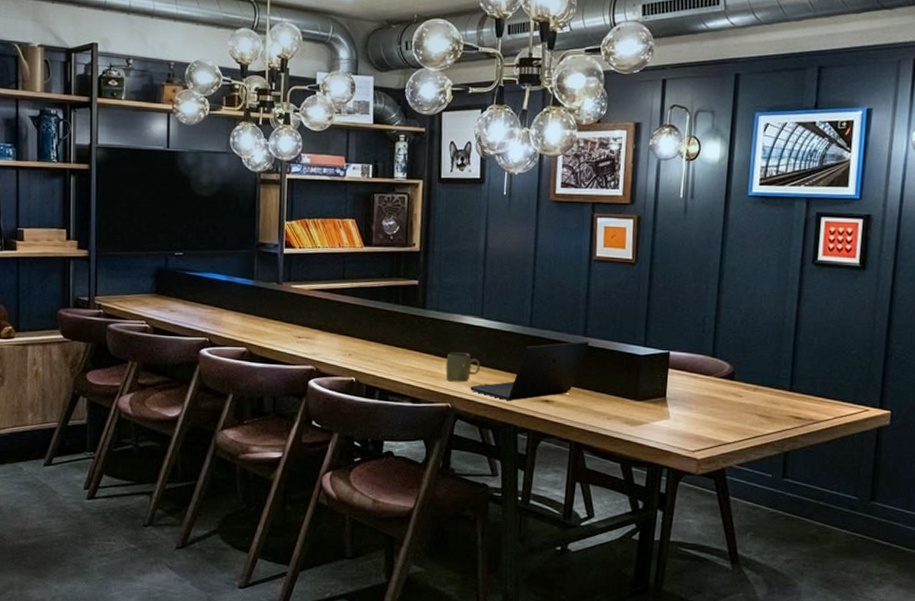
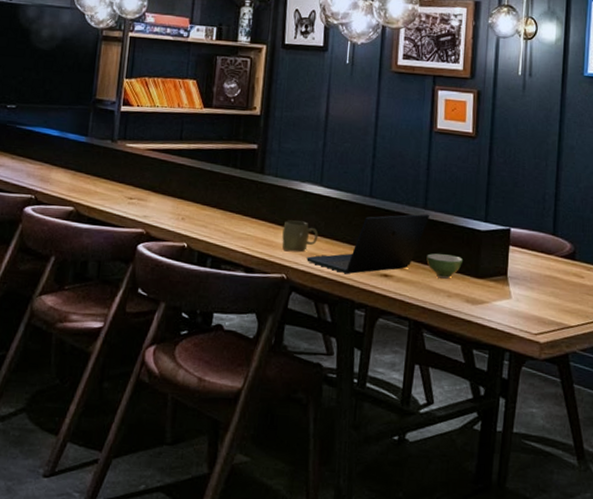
bowl: none [585,379,623,403] -> present [425,253,464,280]

